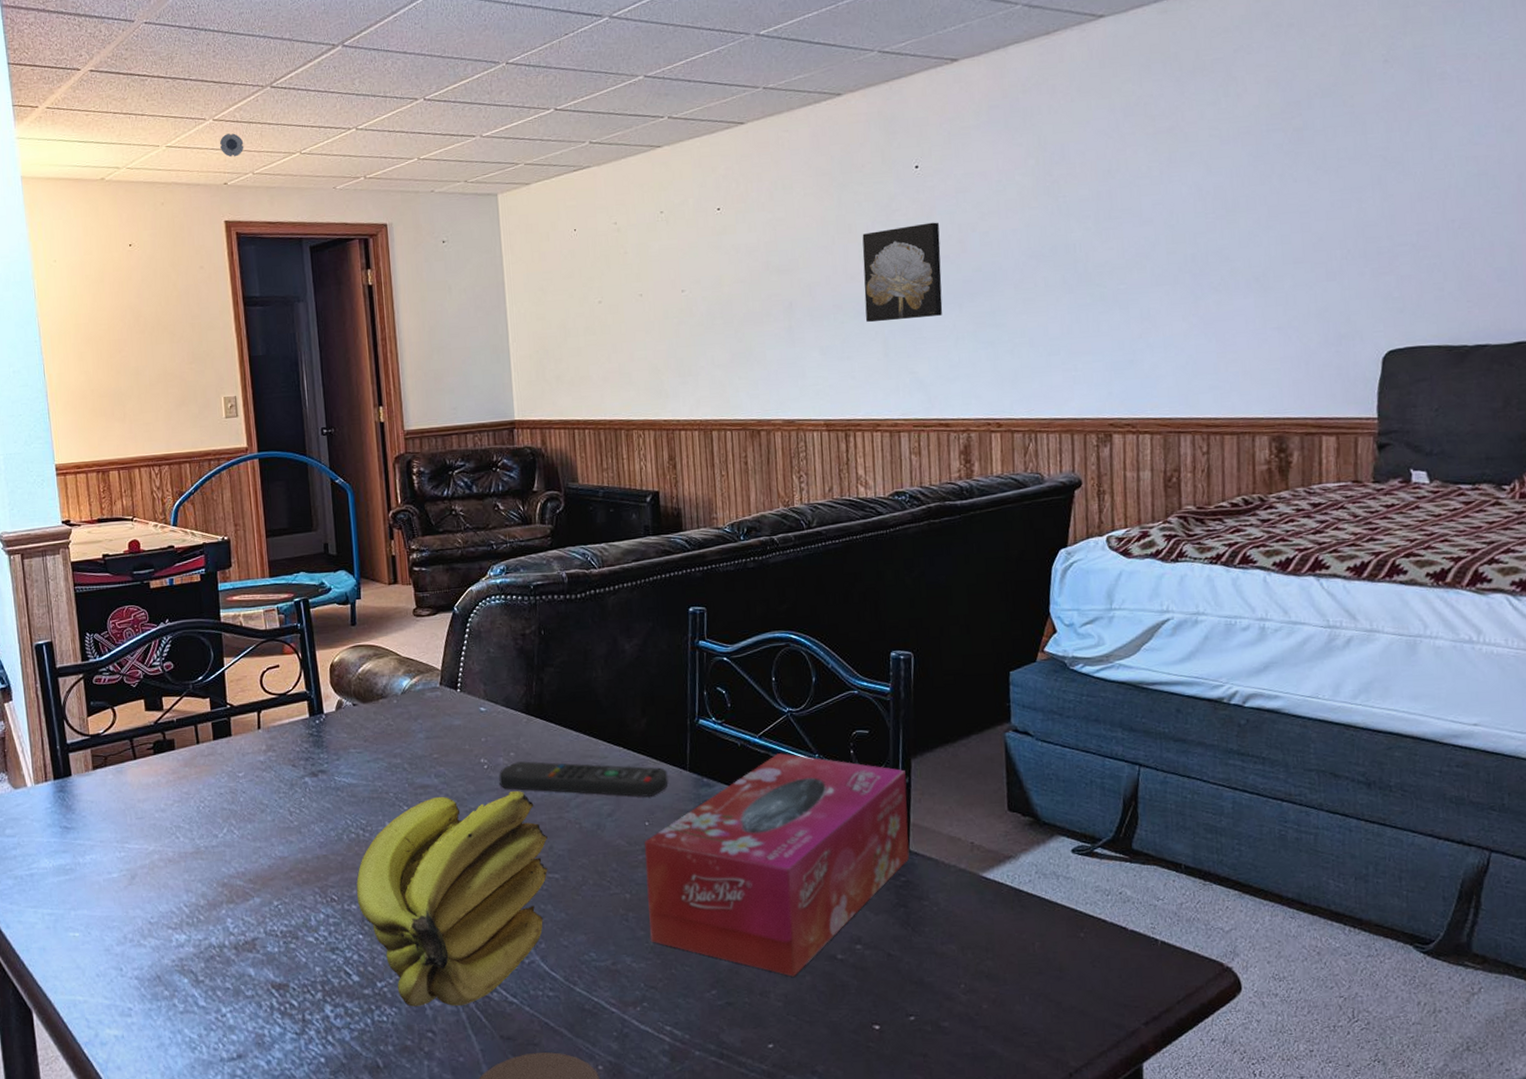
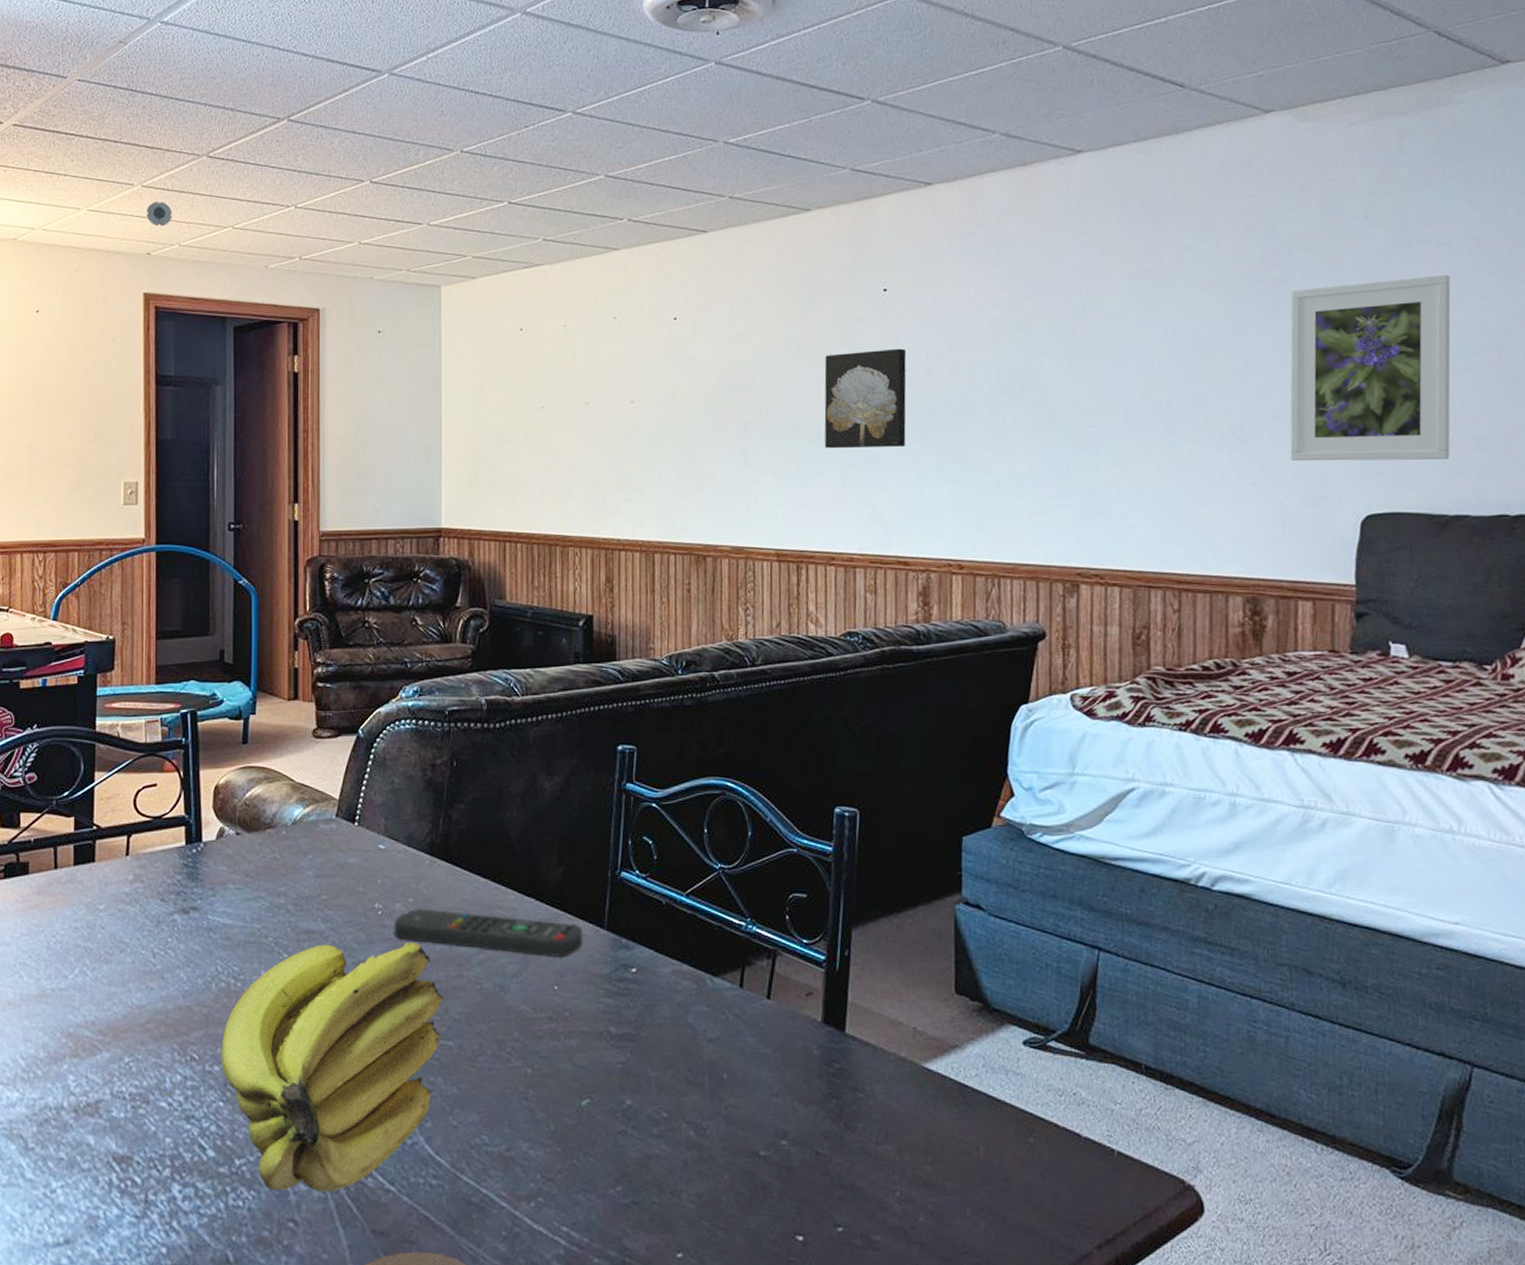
tissue box: present [645,753,910,977] -> none [550,915,846,1174]
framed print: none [1311,111,1471,304] -> present [1290,275,1451,462]

